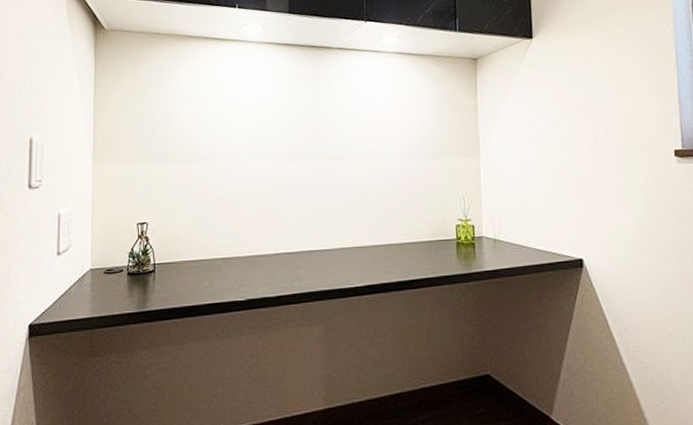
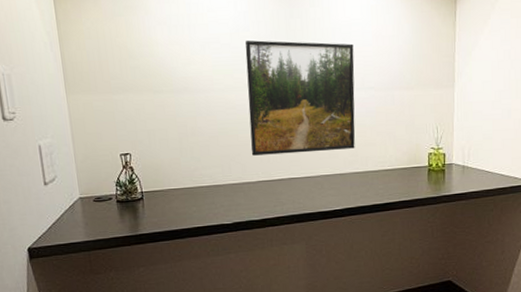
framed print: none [269,110,378,226] -> present [245,40,355,156]

